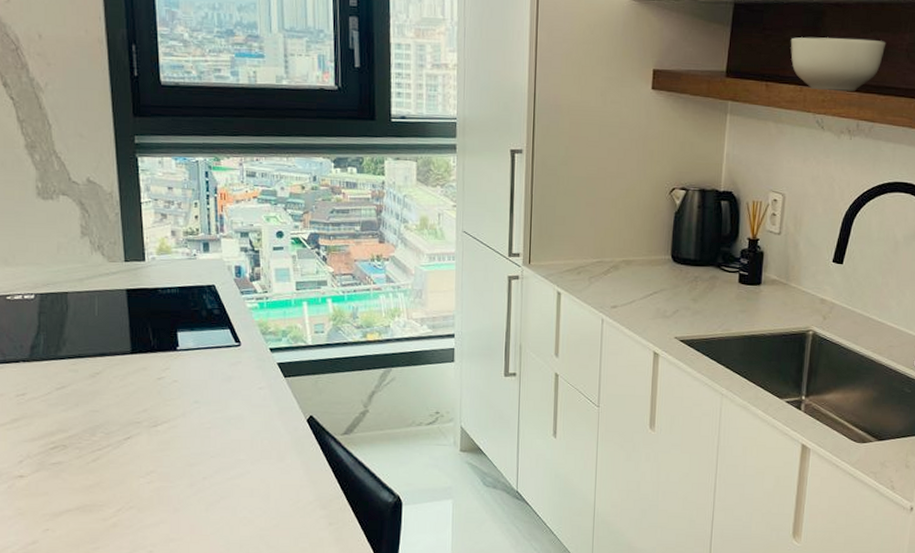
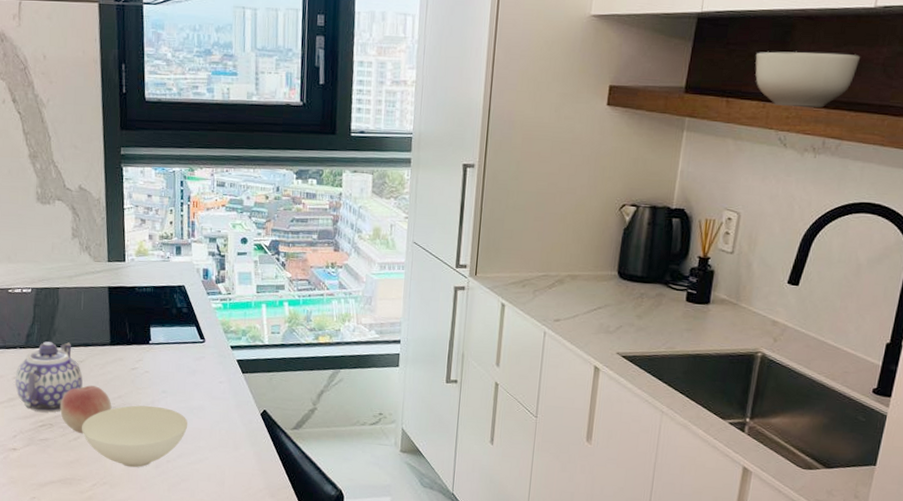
teapot: none [18,353,100,432] -> present [15,341,83,413]
fruit: none [75,399,136,454] -> present [60,385,112,434]
bowl: none [100,418,226,488] -> present [81,405,188,468]

